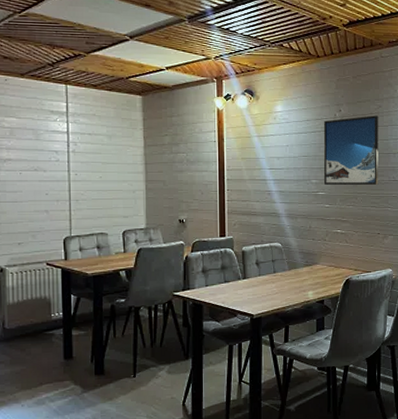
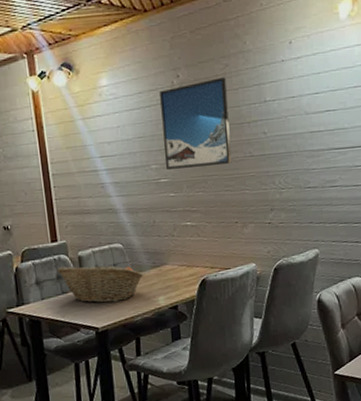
fruit basket: none [222,259,298,293] -> present [56,264,144,303]

